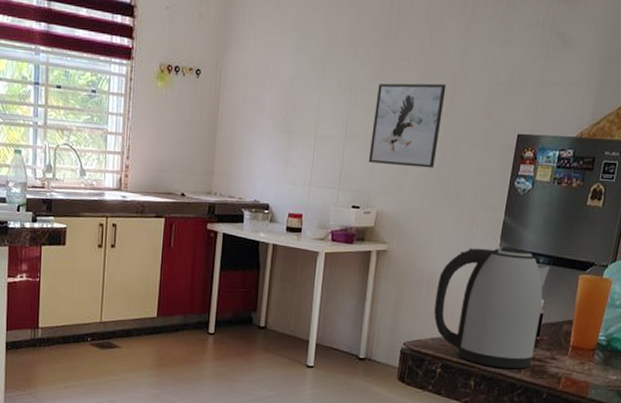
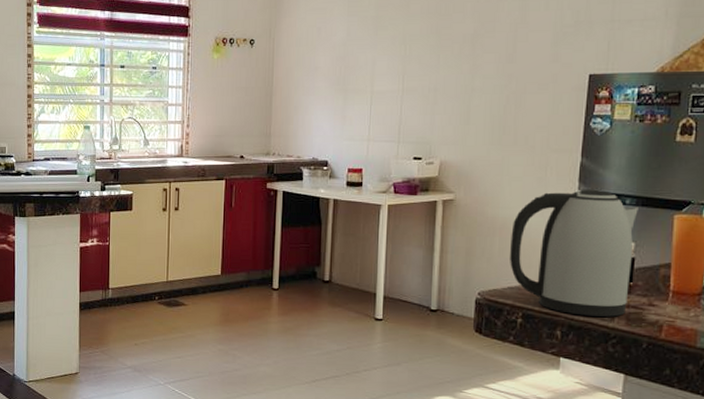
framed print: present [368,83,447,168] -> none [427,31,506,115]

